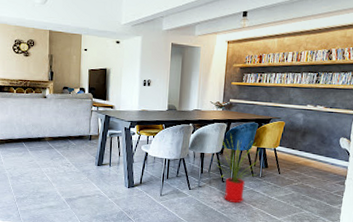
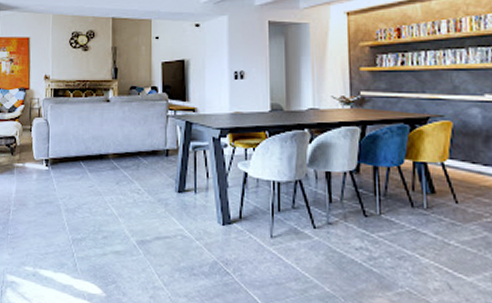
house plant: present [213,134,260,204] -> none [344,142,419,252]

